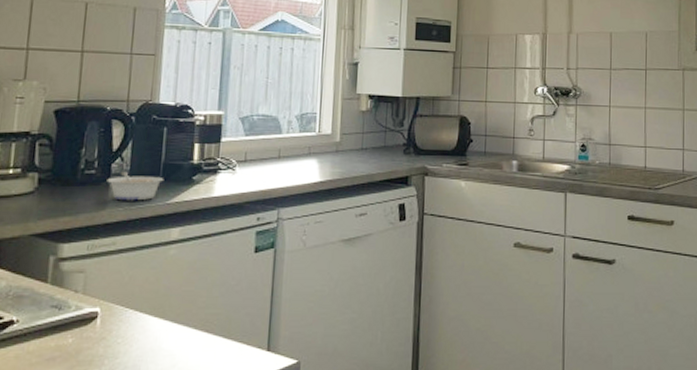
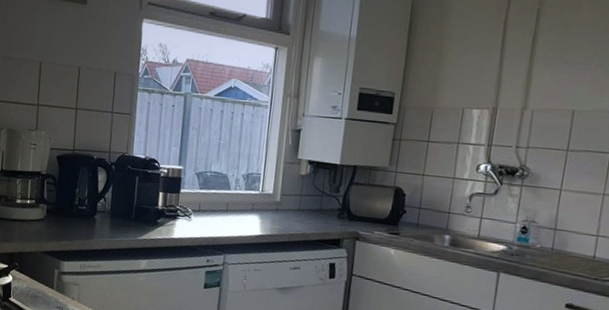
legume: present [107,171,164,201] -> none [94,209,136,235]

